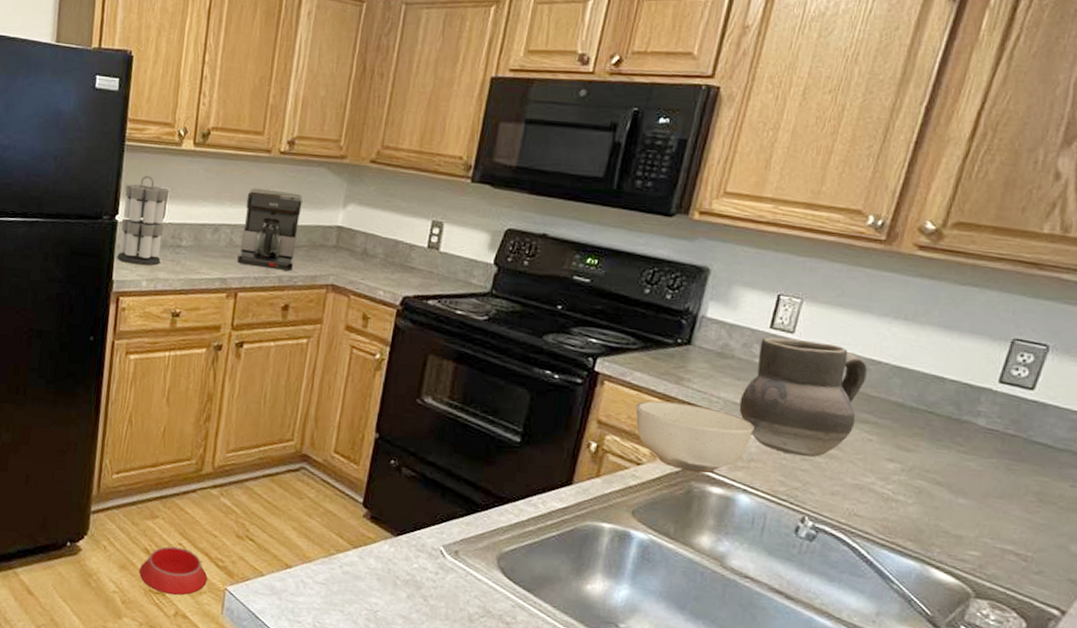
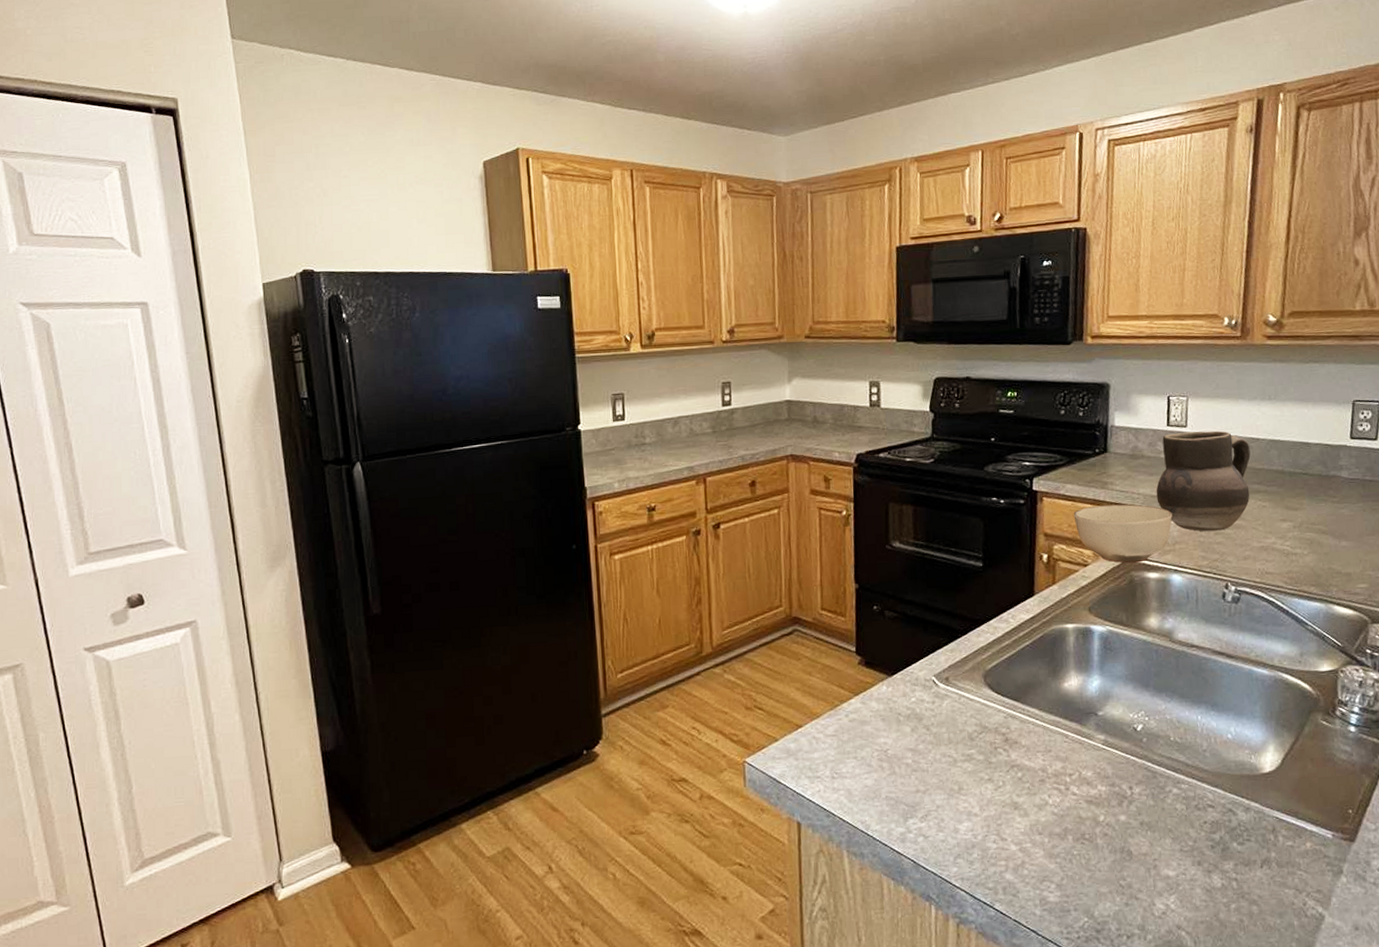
spice rack: present [117,175,168,266] -> none [582,382,628,469]
pet bowl: present [139,546,208,595] -> none [659,731,726,779]
coffee maker: present [237,188,303,272] -> none [699,376,754,451]

